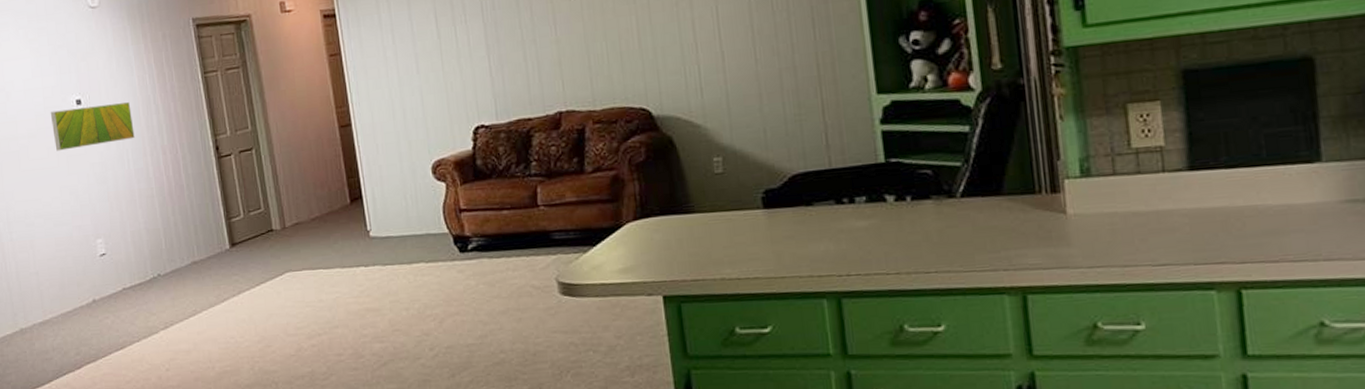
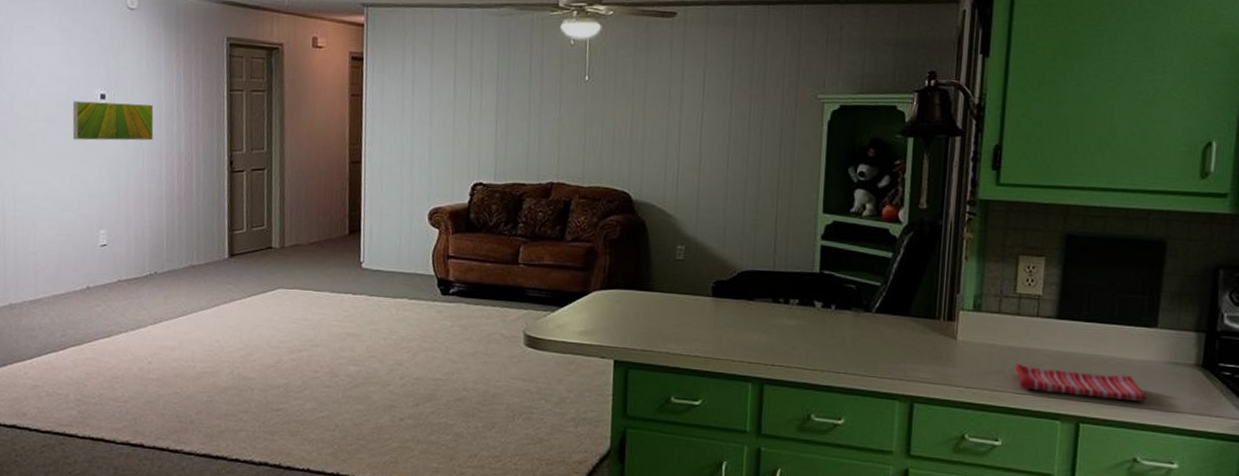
dish towel: none [1145,224,1325,260] -> present [1014,363,1148,402]

